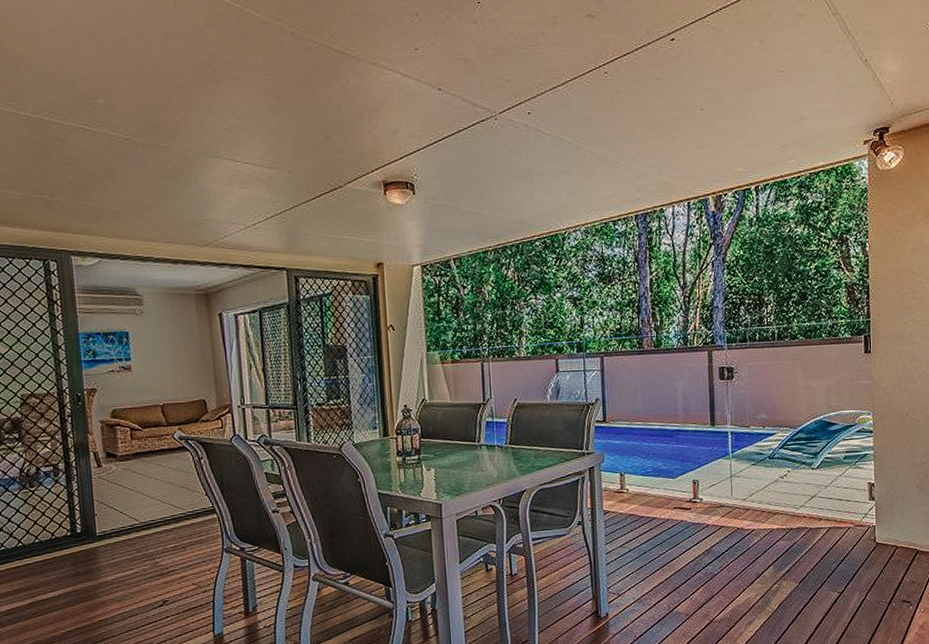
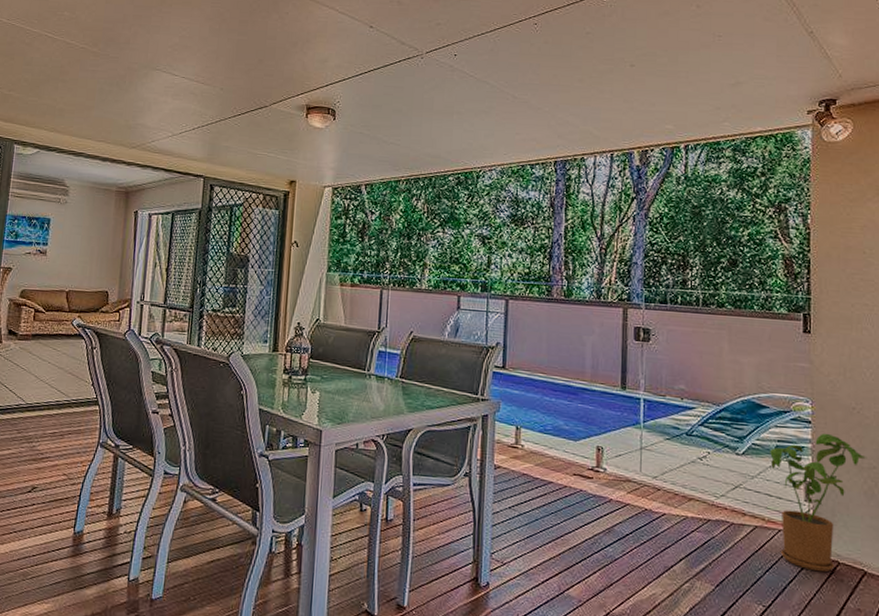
house plant: none [840,439,919,557] -> present [770,433,867,573]

